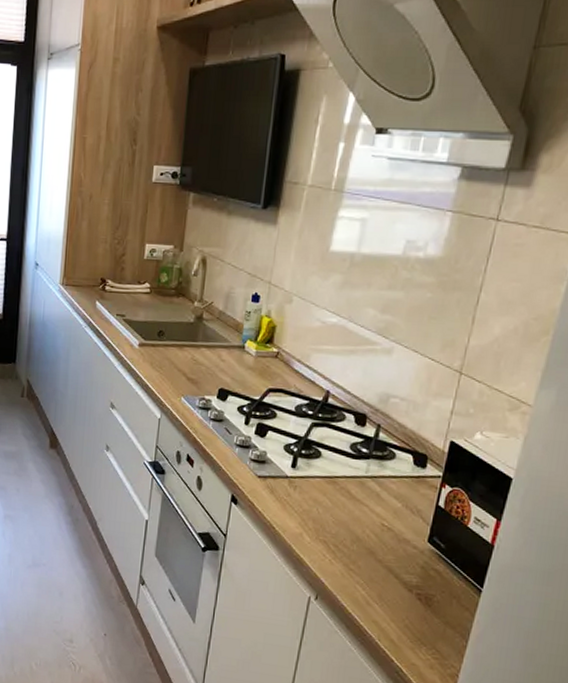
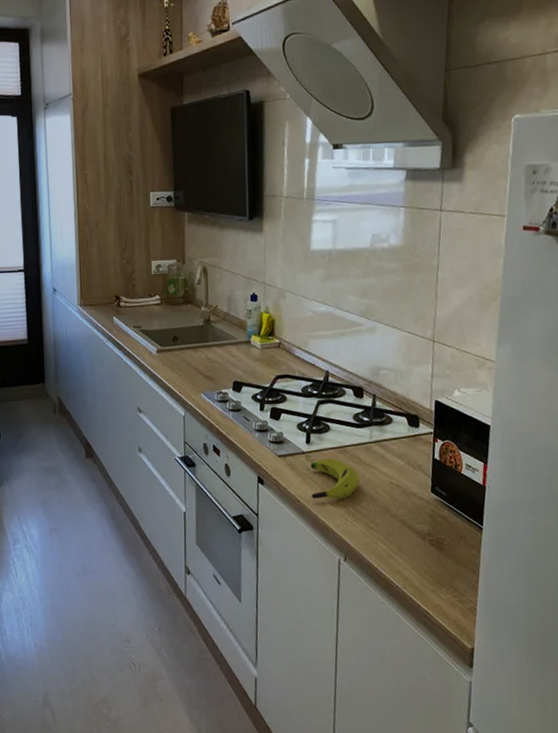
banana: none [288,486,347,533] -> present [310,458,360,499]

